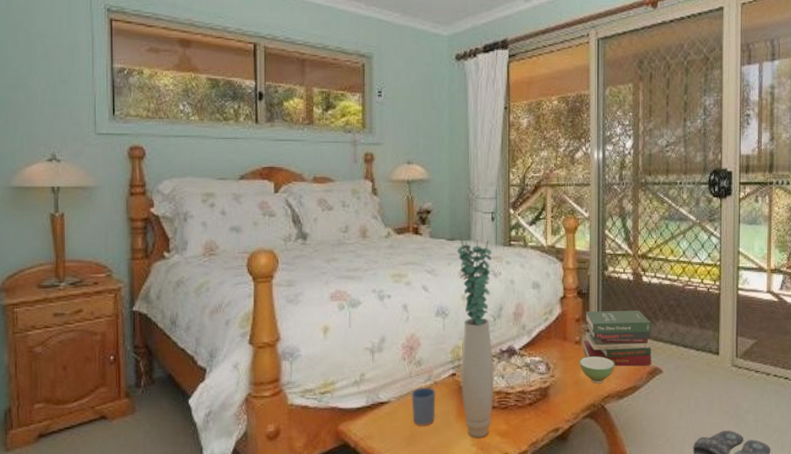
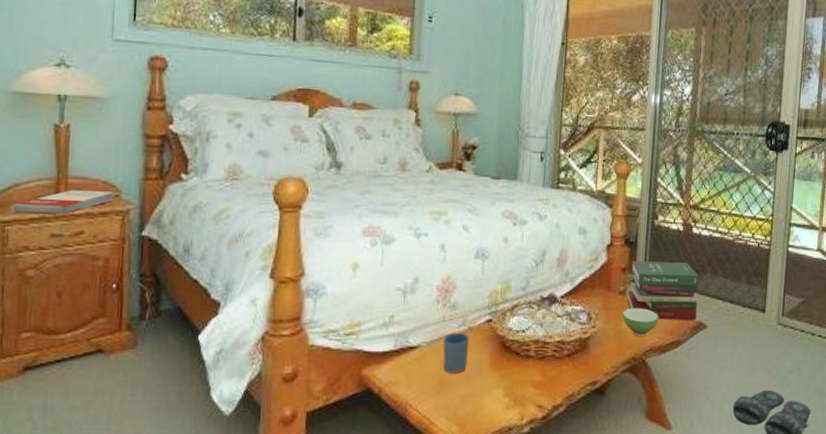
book: none [18,272,106,297] -> present [11,190,114,216]
vase: present [456,237,494,438] -> none [497,176,539,388]

